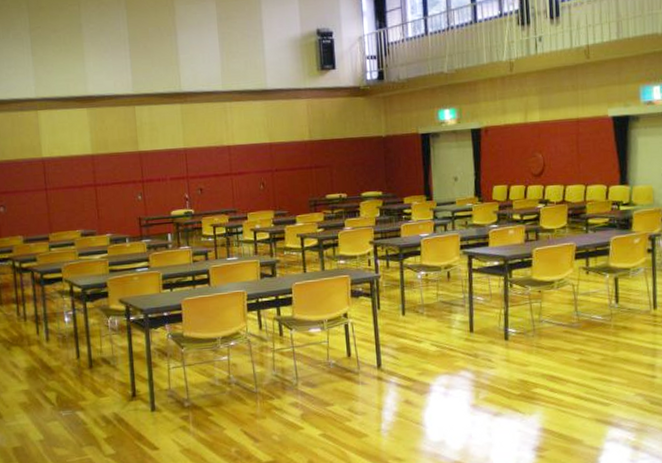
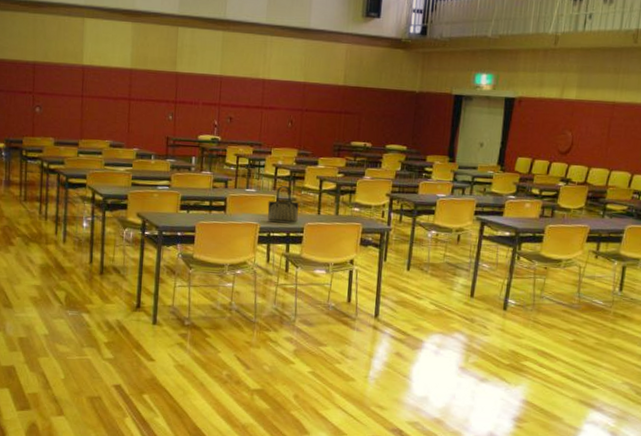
tote bag: none [251,249,284,288] -> present [267,186,299,223]

